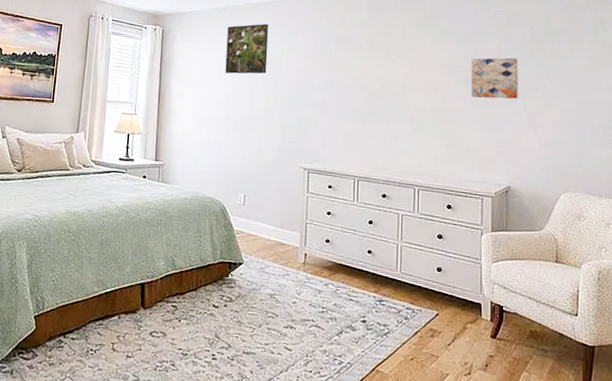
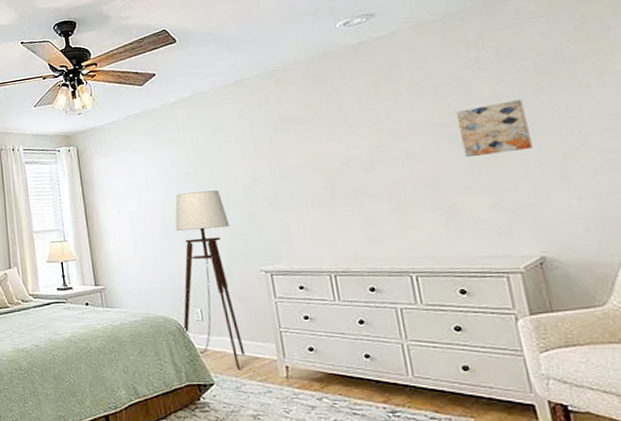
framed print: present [225,23,269,74] -> none [146,120,200,182]
floor lamp: none [226,87,283,253] -> present [175,190,245,370]

